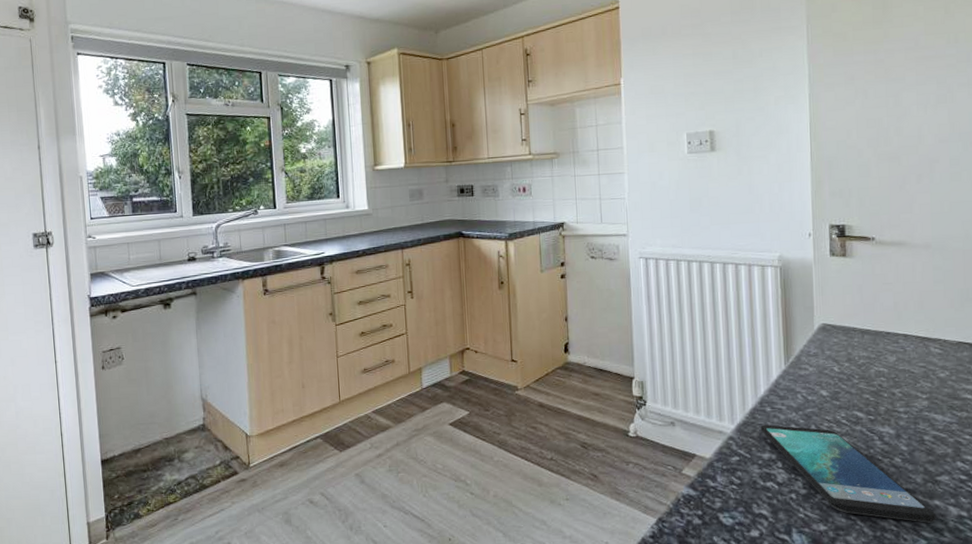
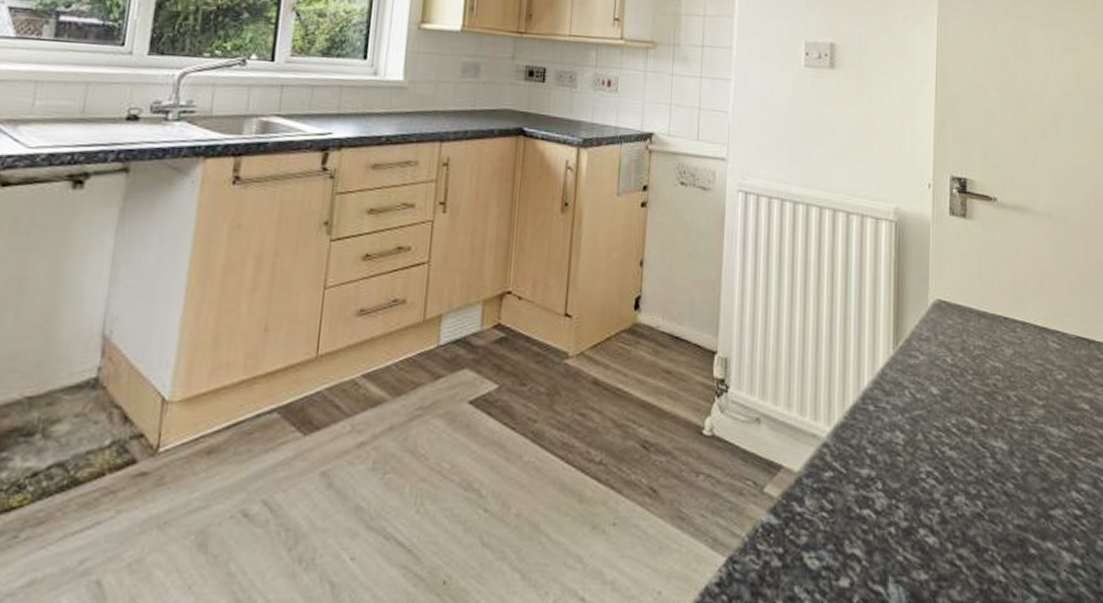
smartphone: present [760,424,937,523] -> none [860,429,1048,573]

